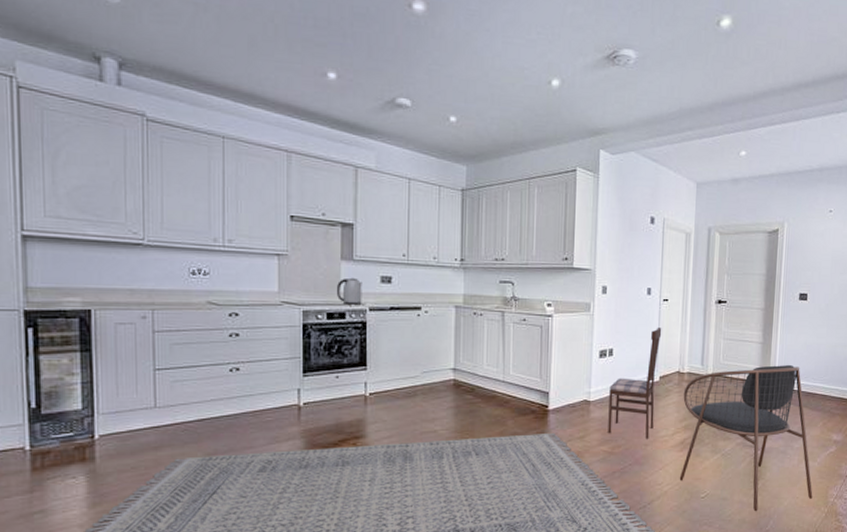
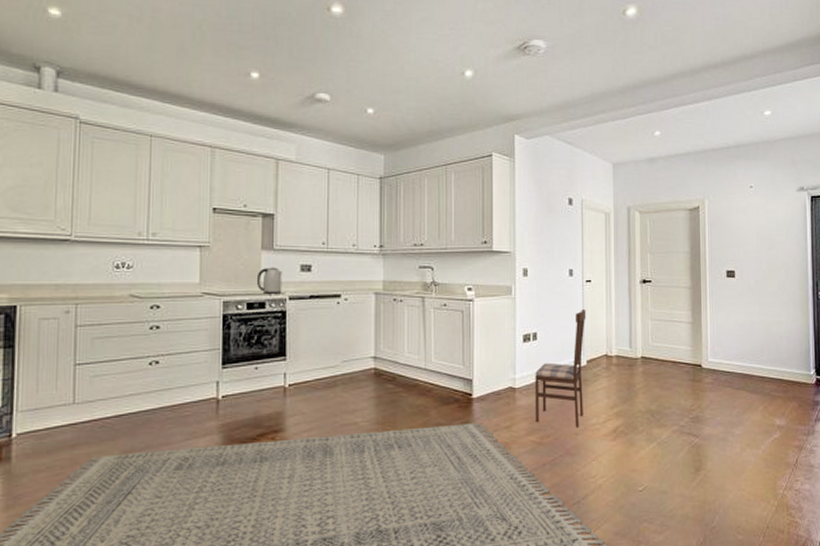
dining chair: present [679,365,813,512] -> none [613,346,760,506]

